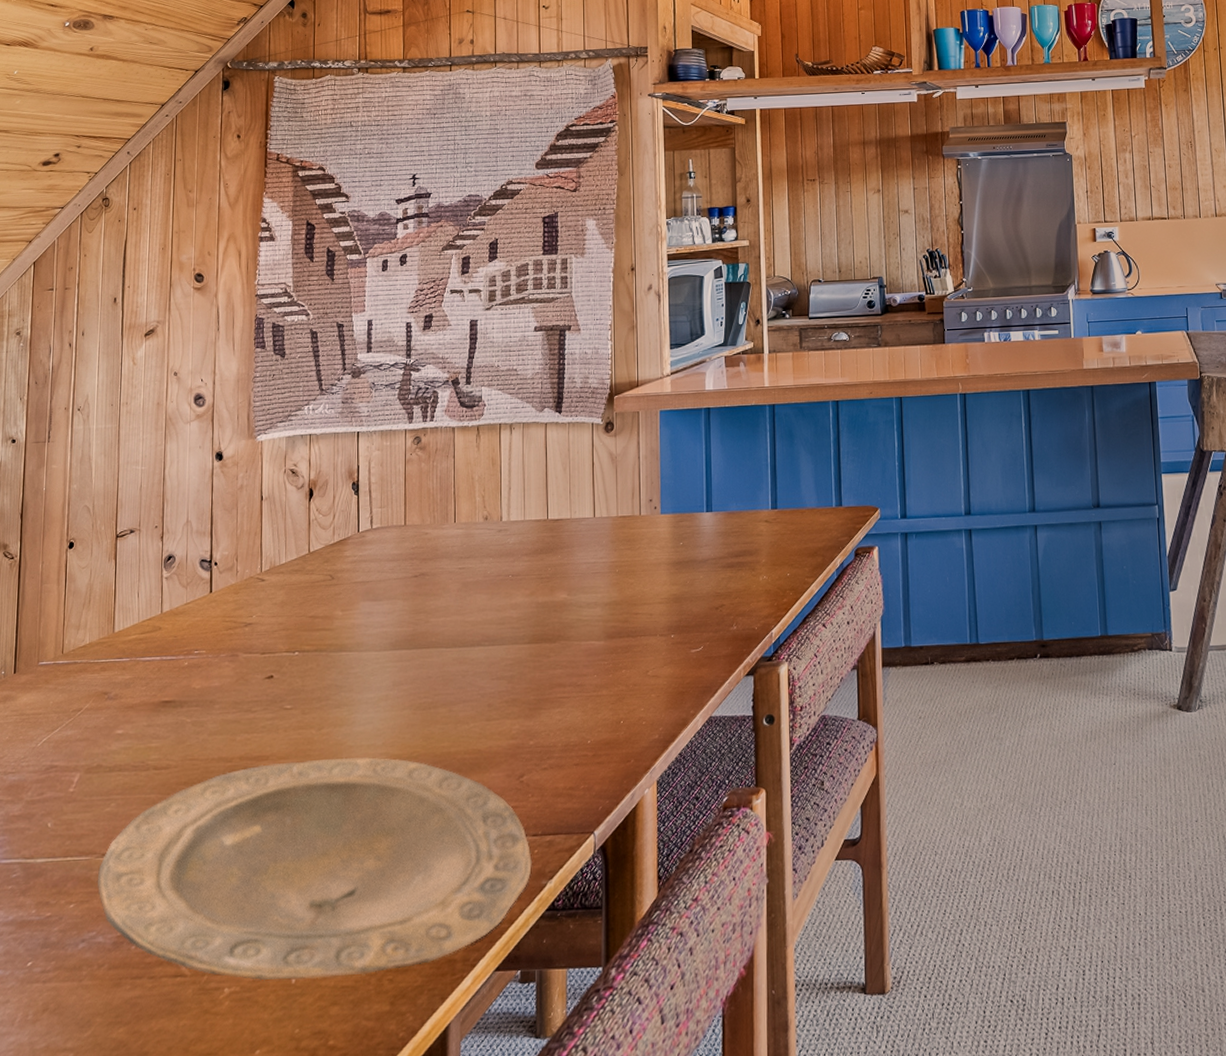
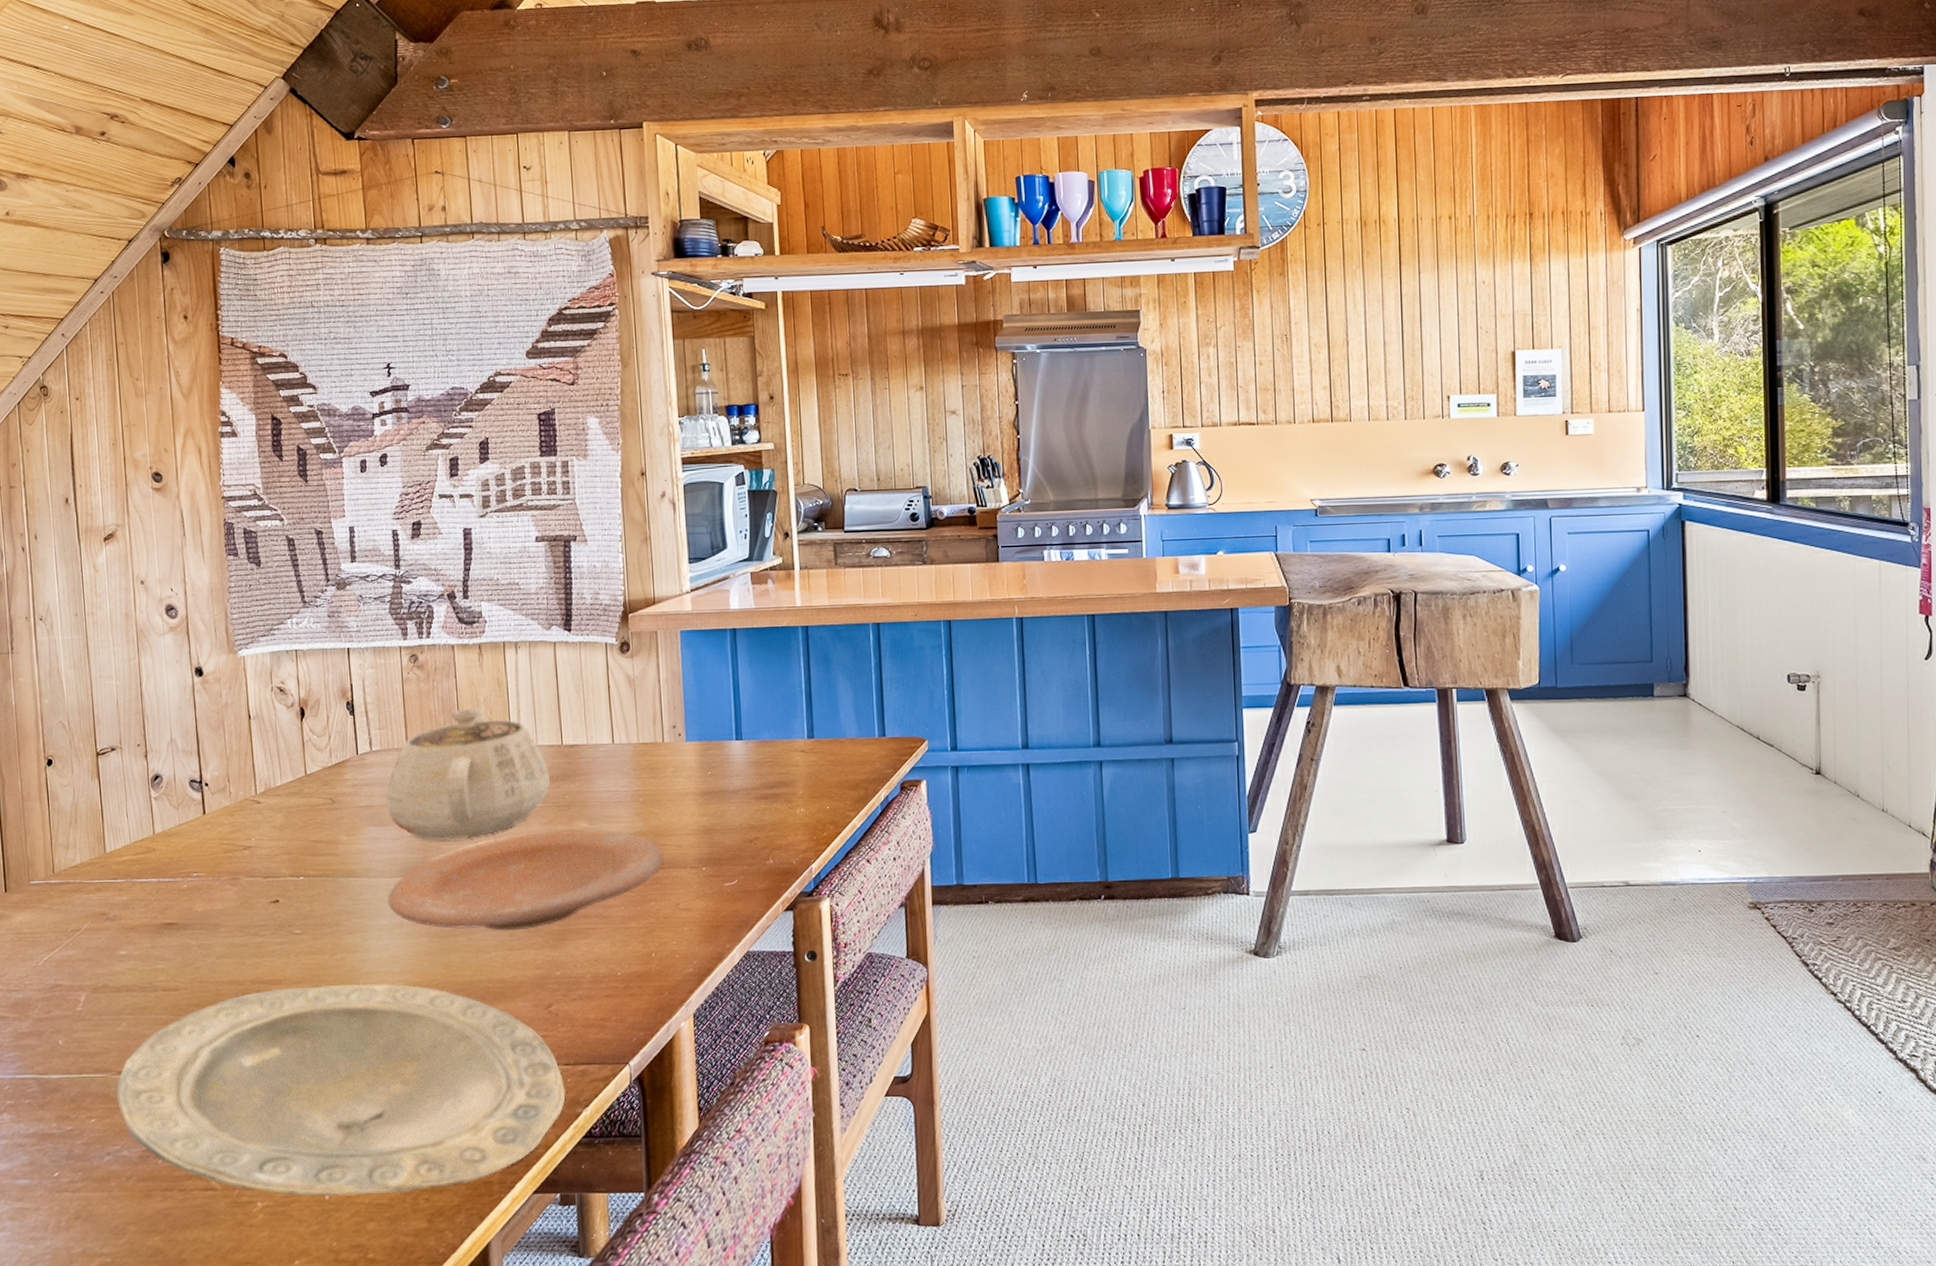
plate: none [376,600,636,702] -> present [388,829,664,931]
teapot: none [381,485,535,614] -> present [385,707,551,841]

